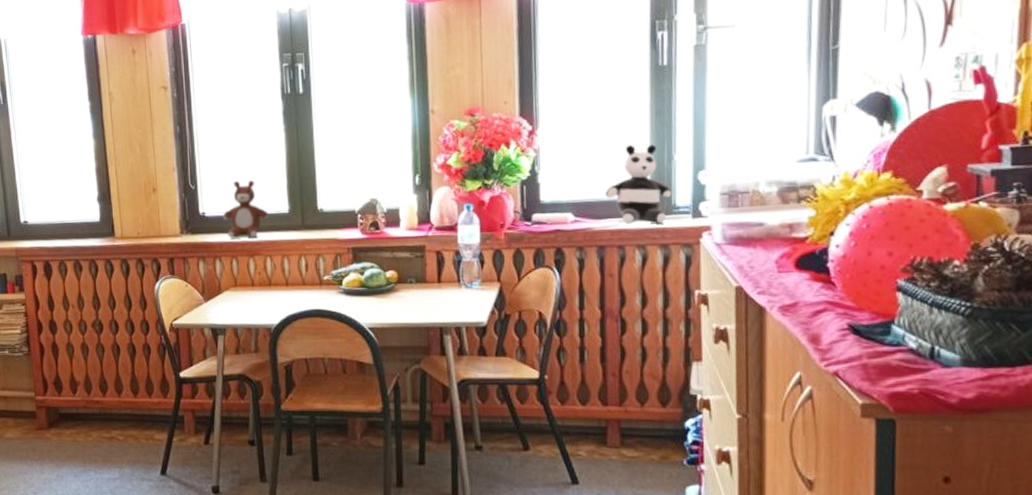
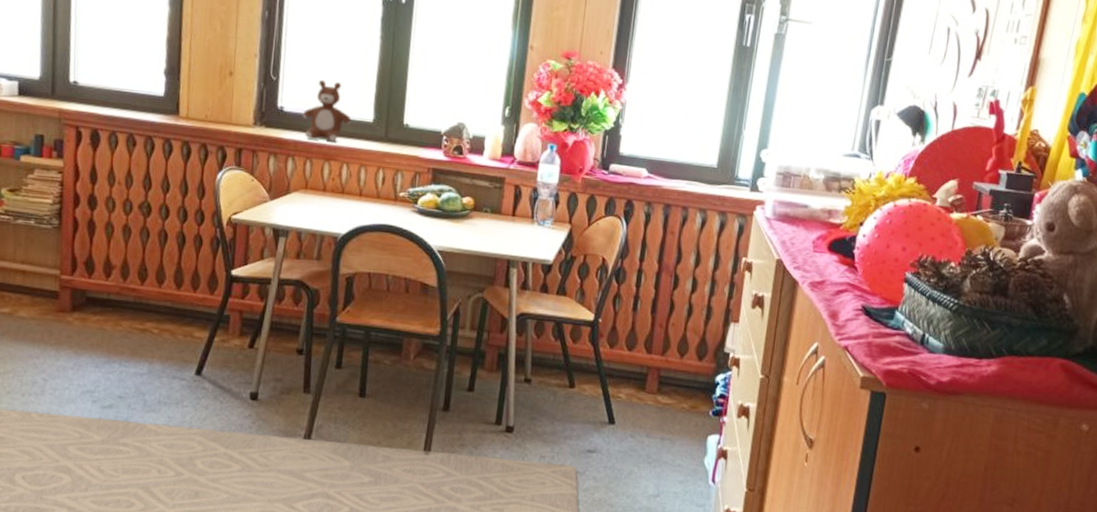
stuffed animal: present [606,144,672,224] -> none [679,114,737,192]

